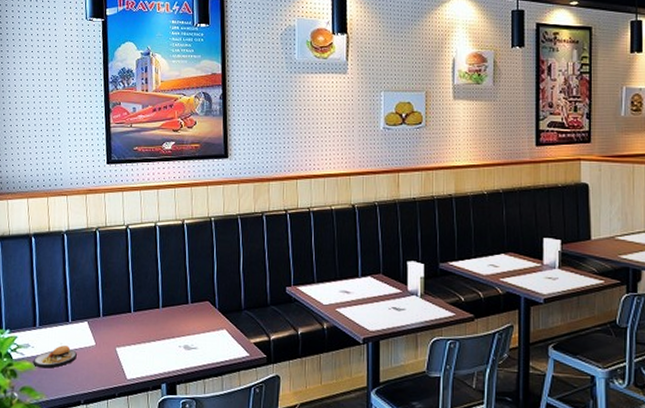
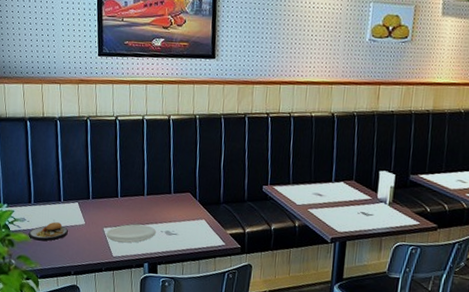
plate: none [119,340,174,363] -> present [106,224,157,243]

